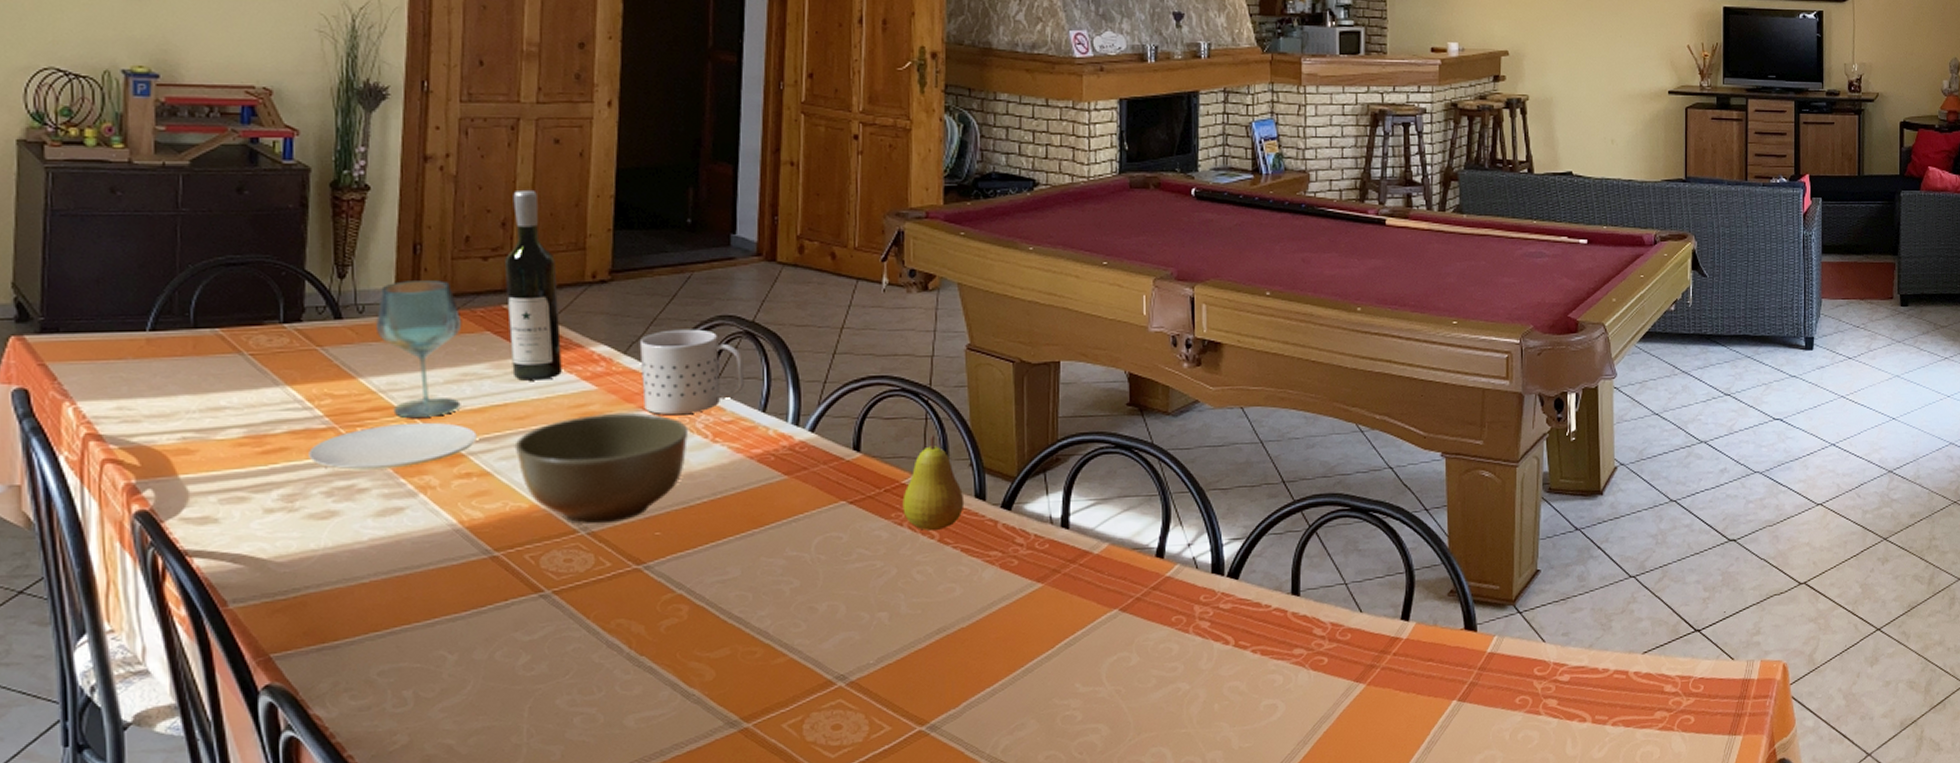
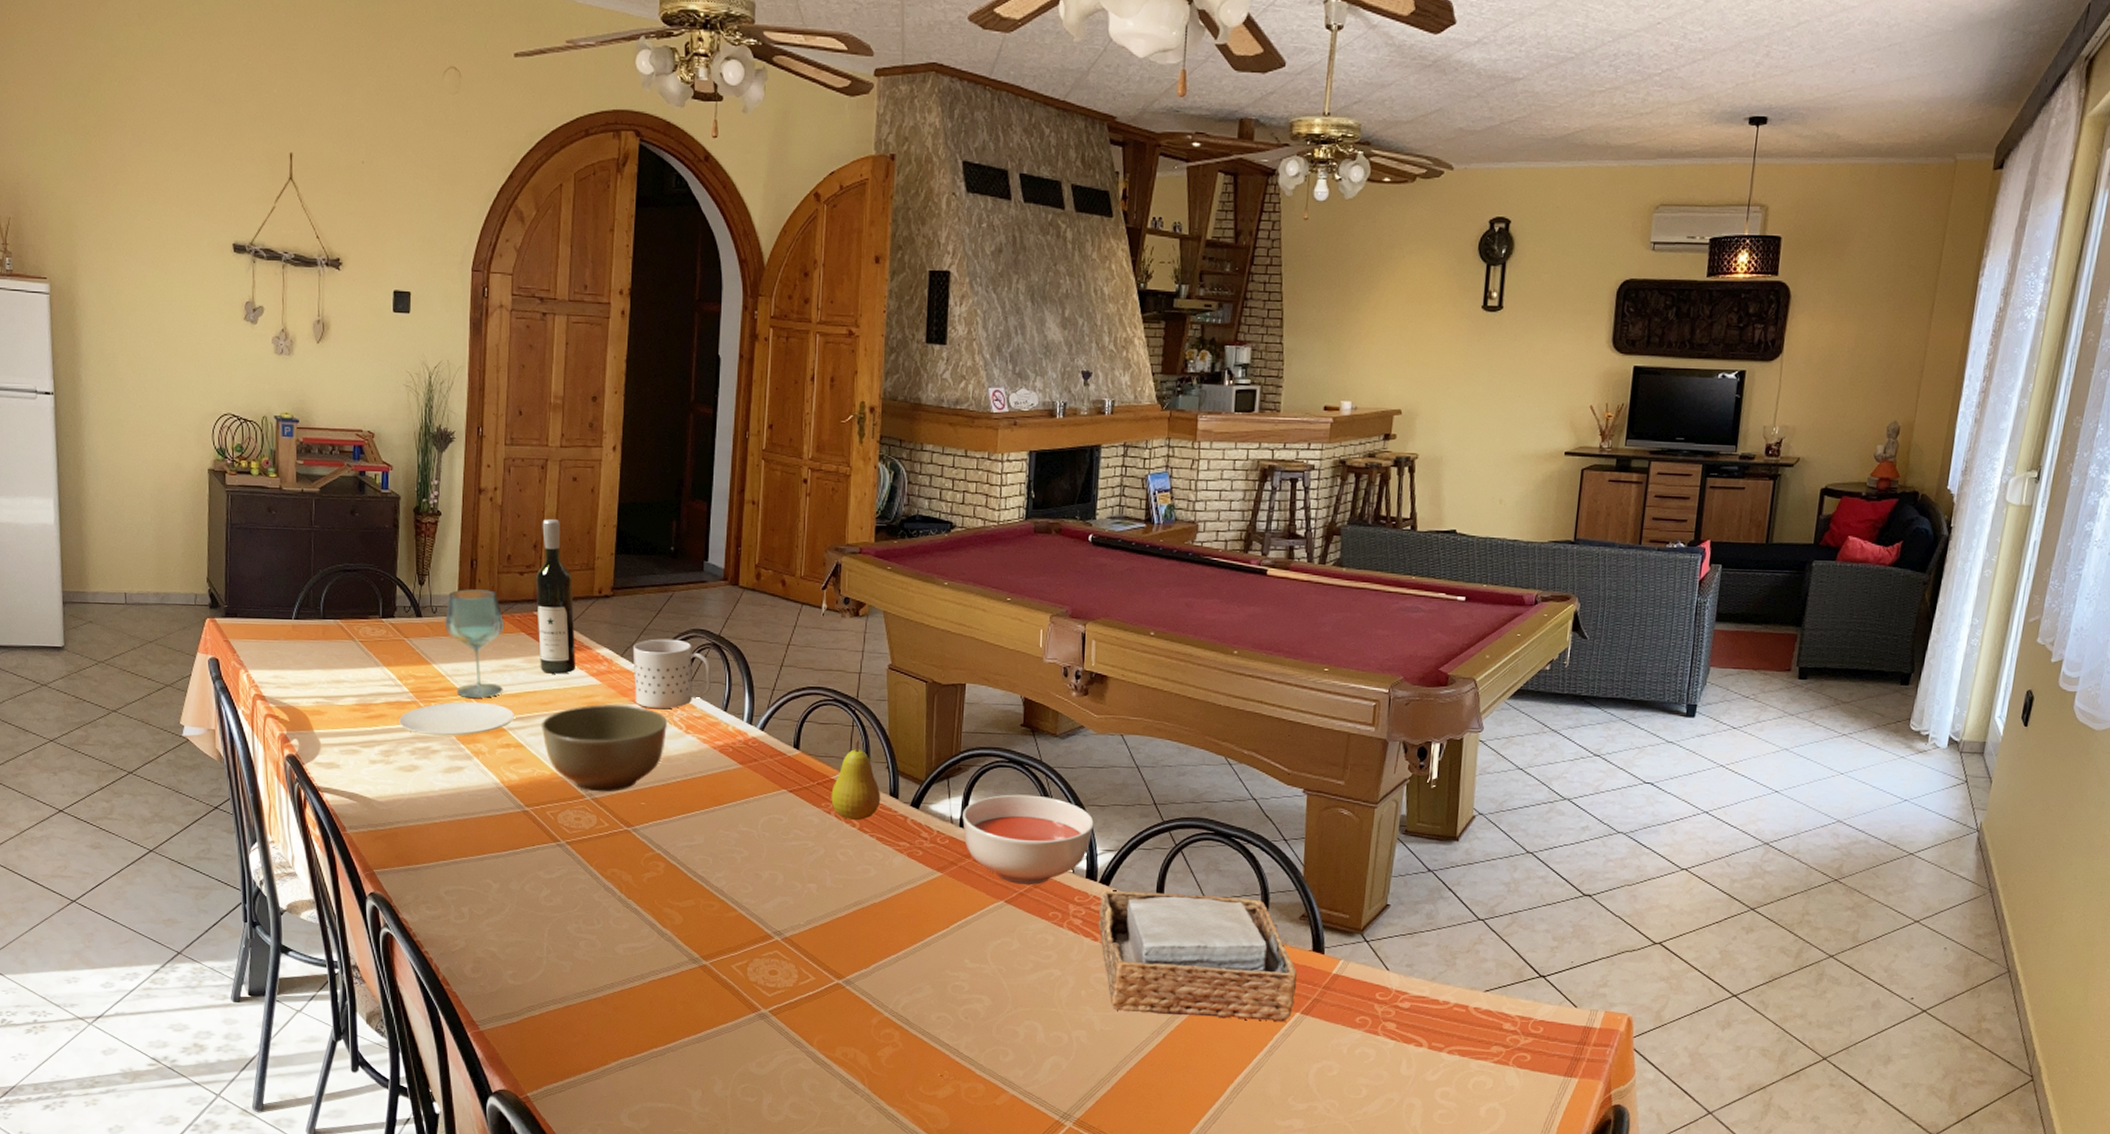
bowl: none [1064,483,1217,589] -> present [962,794,1094,886]
napkin holder: none [1228,578,1451,723] -> present [1098,890,1298,1022]

